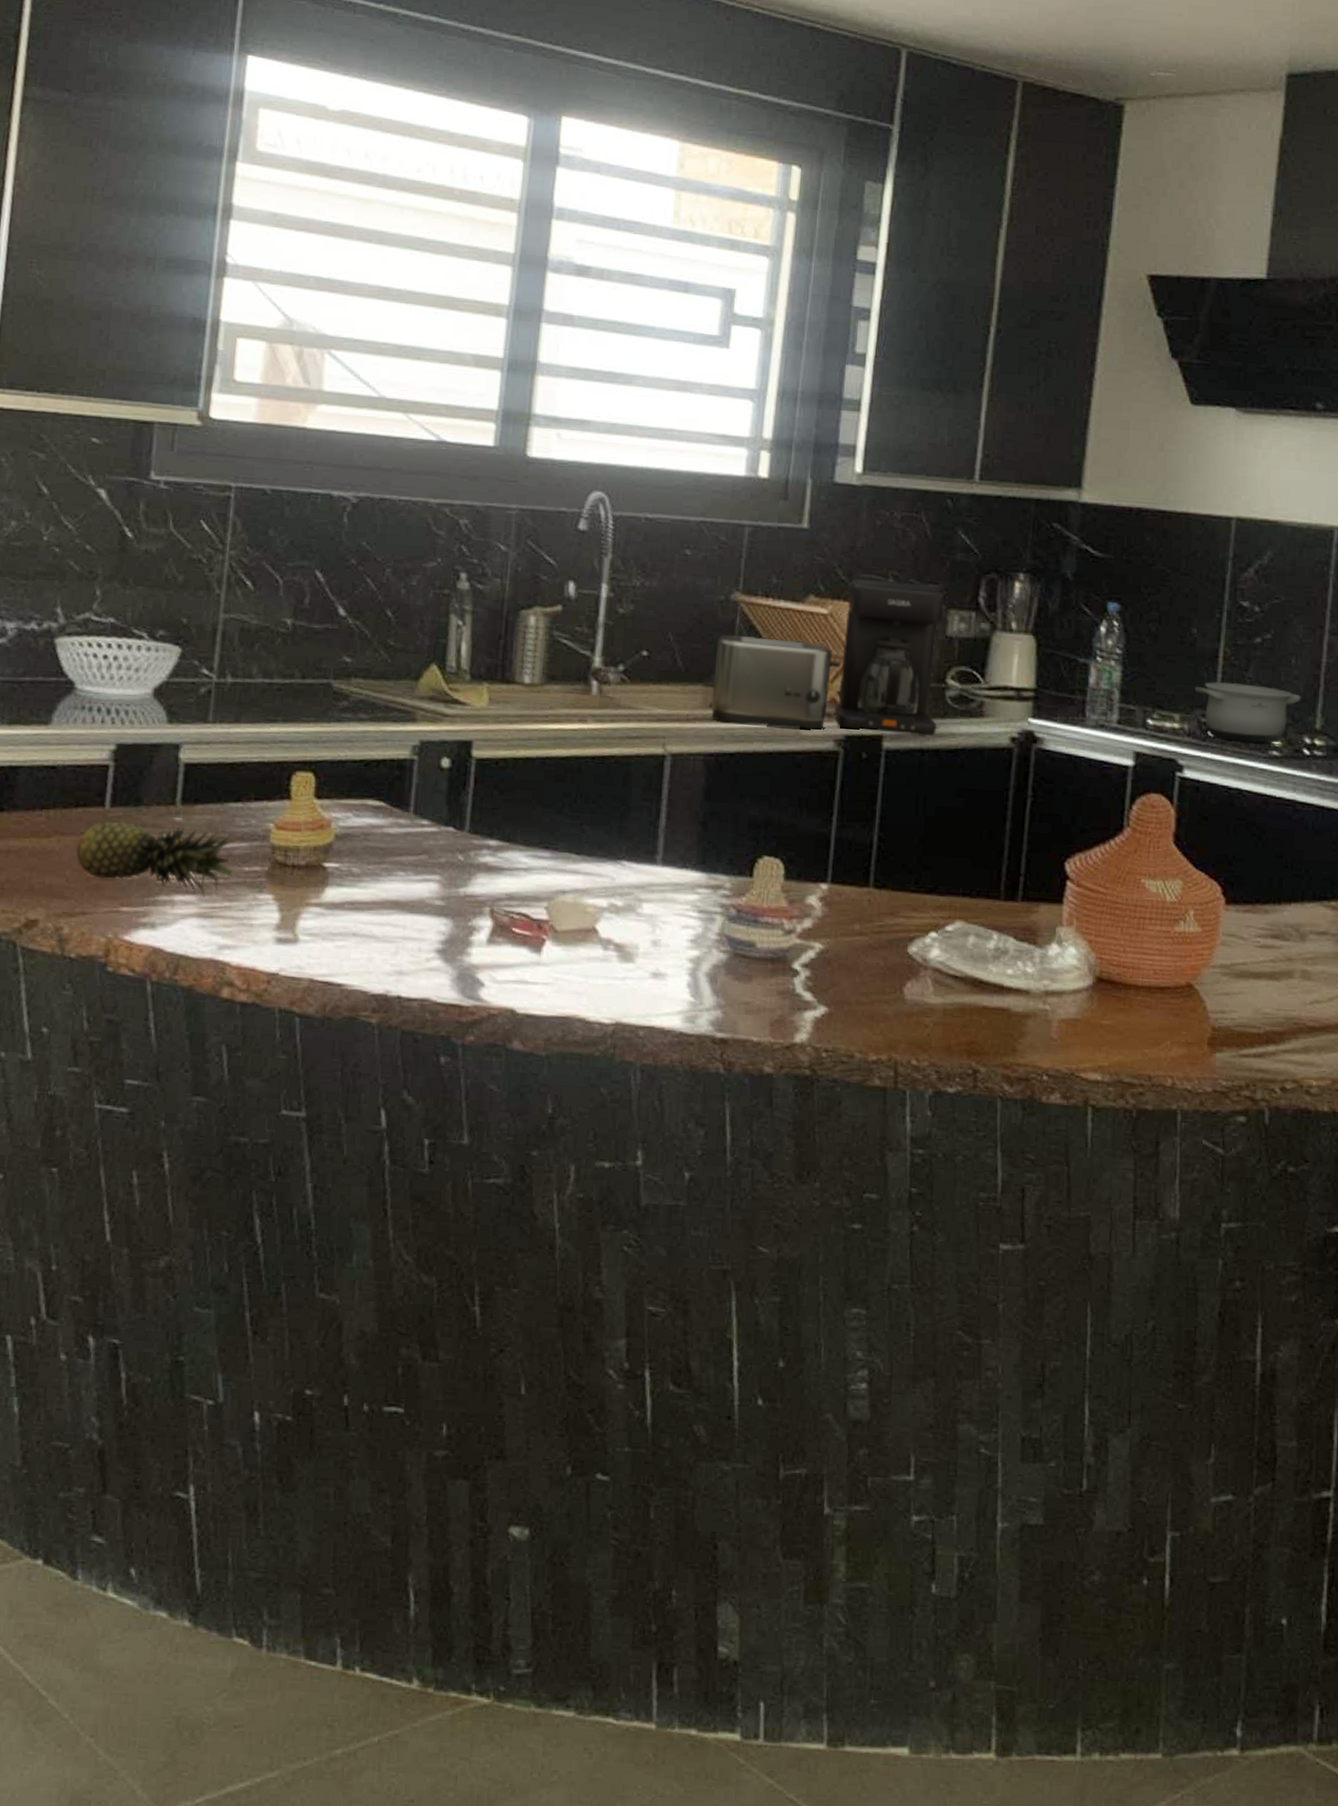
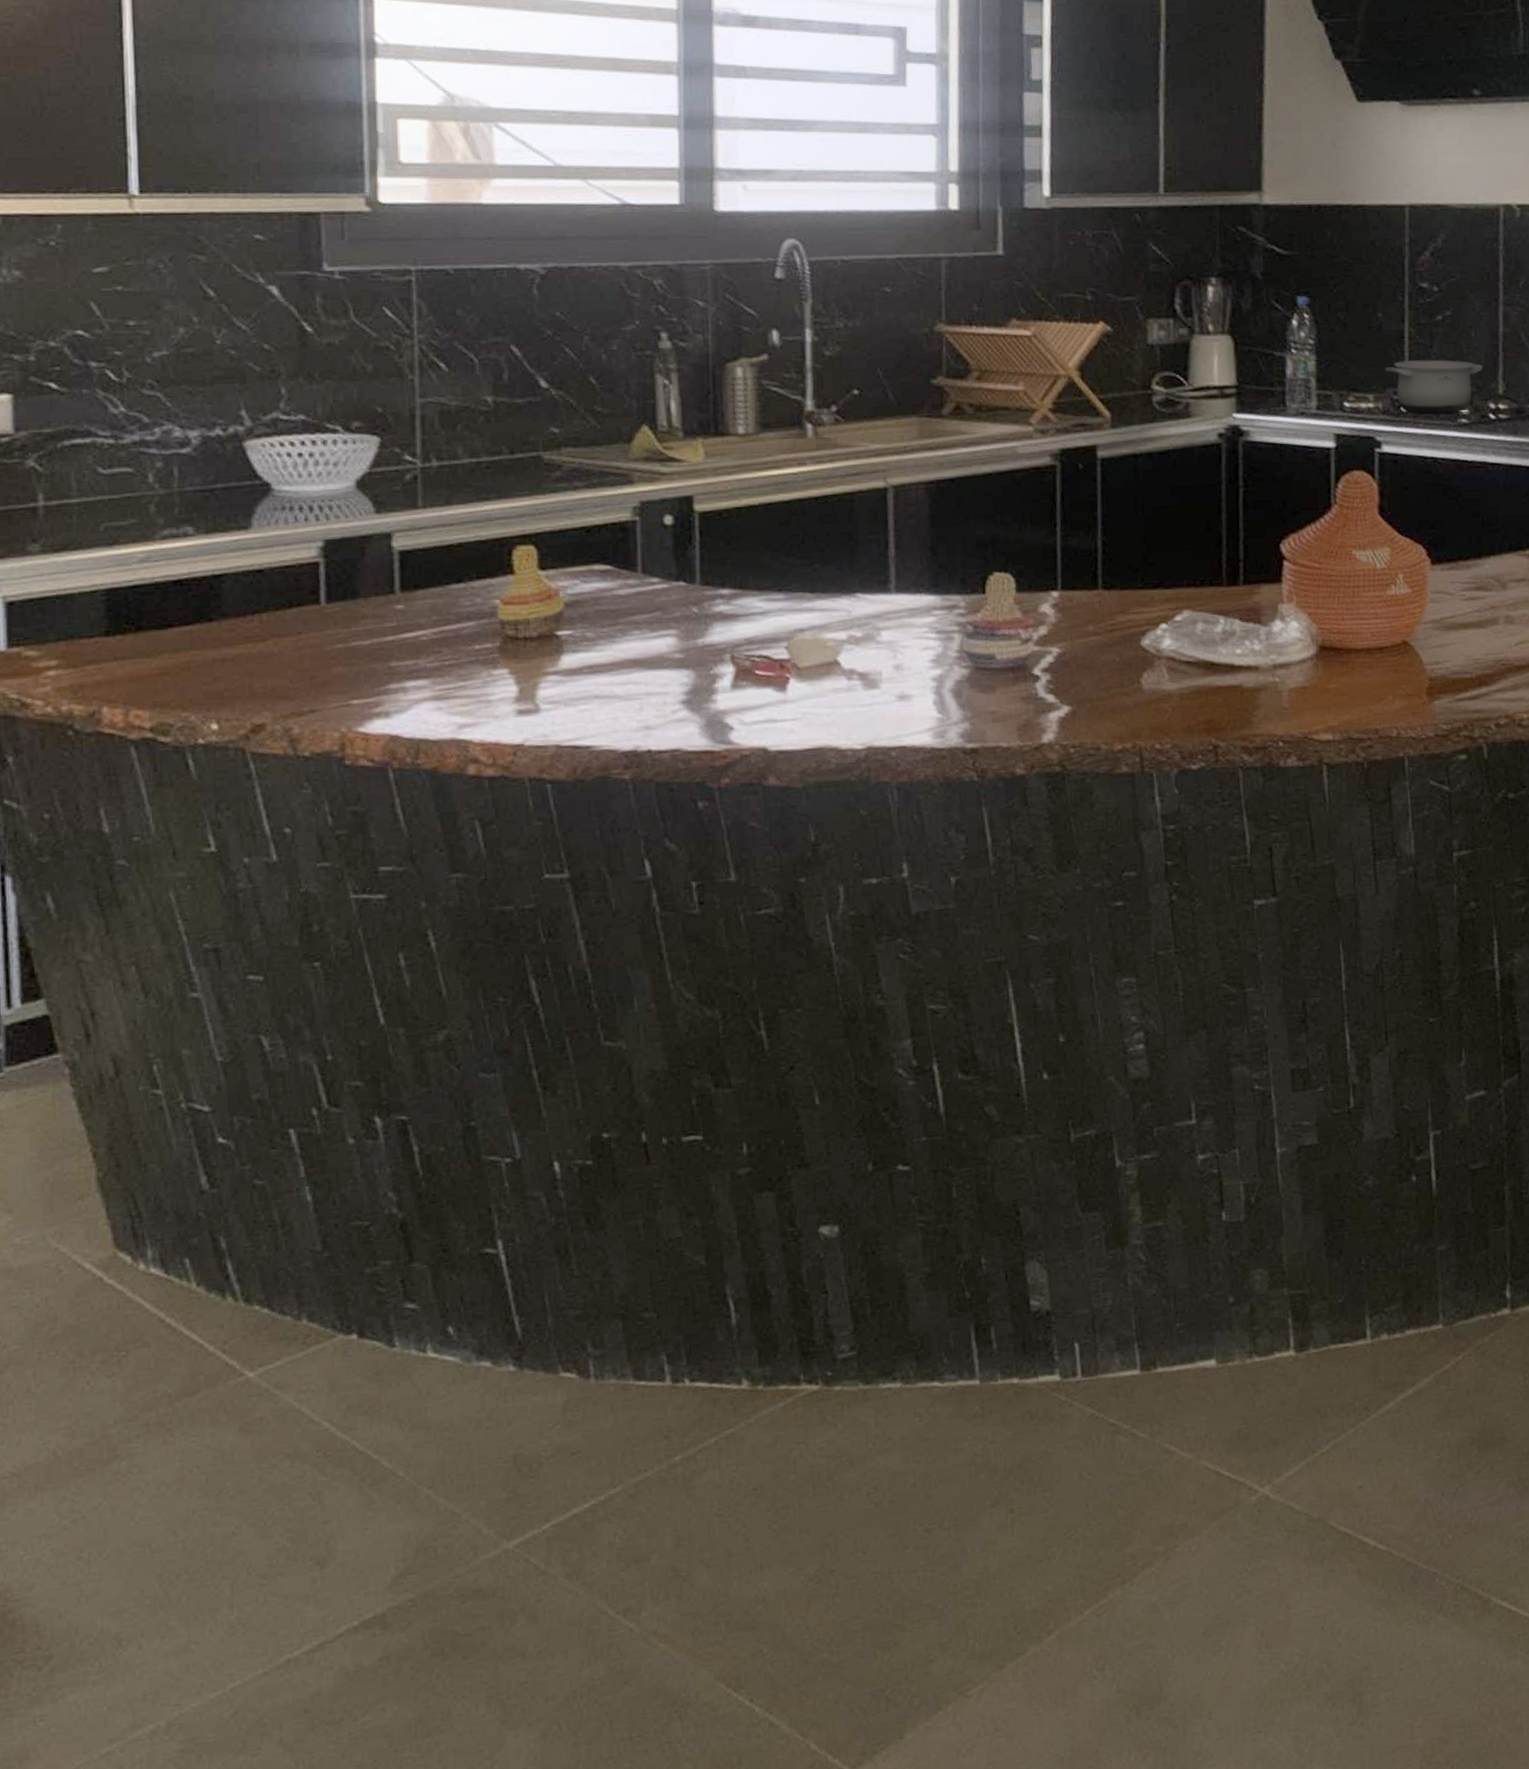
fruit: present [76,821,234,894] -> none [296,611,465,677]
toaster: present [708,634,840,731] -> none [924,363,1049,450]
coffee maker: present [834,578,944,737] -> none [1047,297,1147,443]

